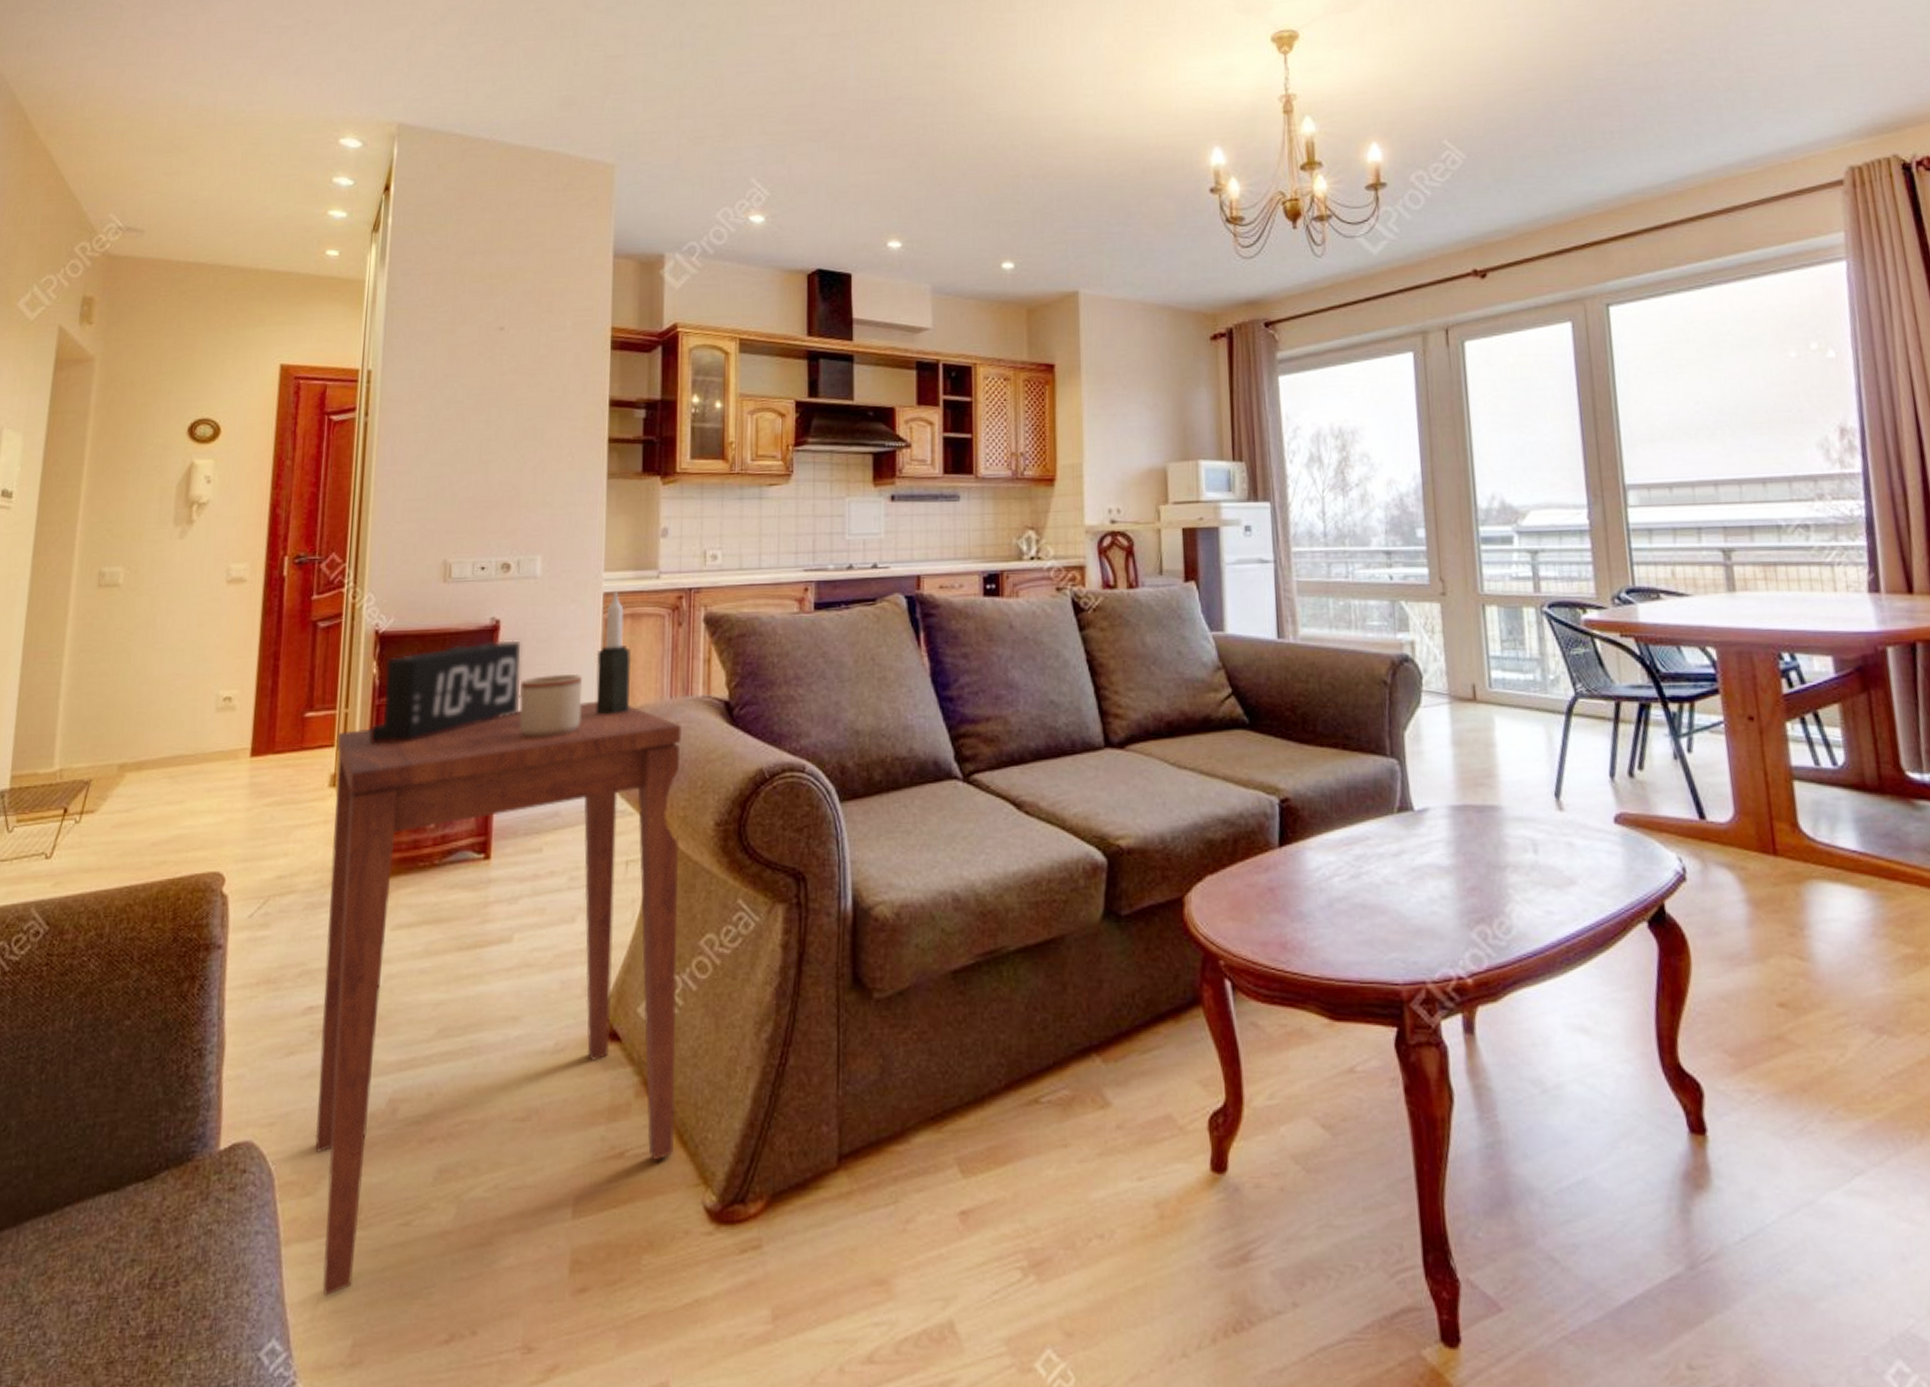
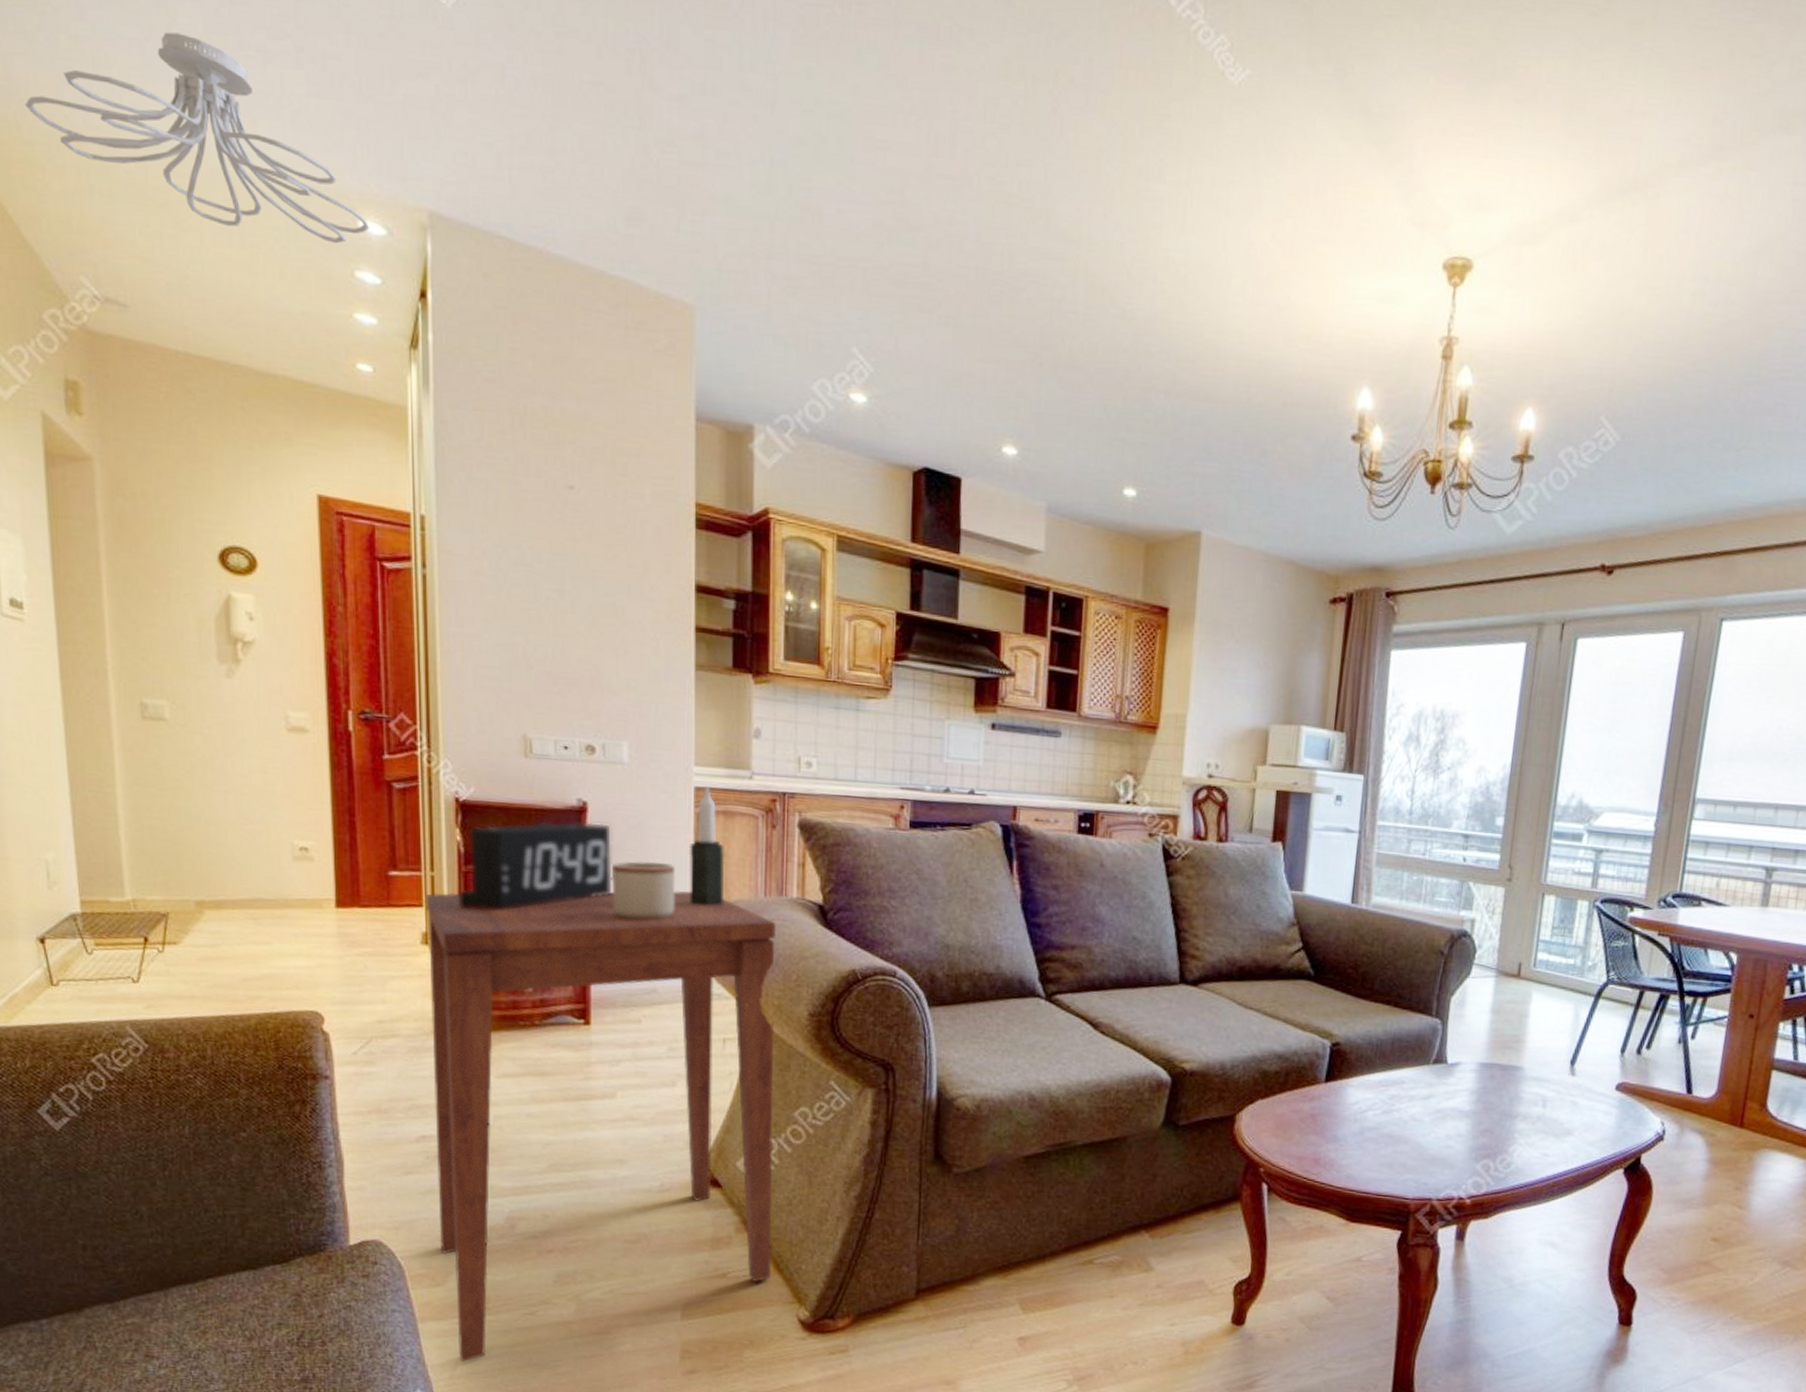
ceiling light fixture: none [90,24,349,159] -> present [25,32,370,244]

